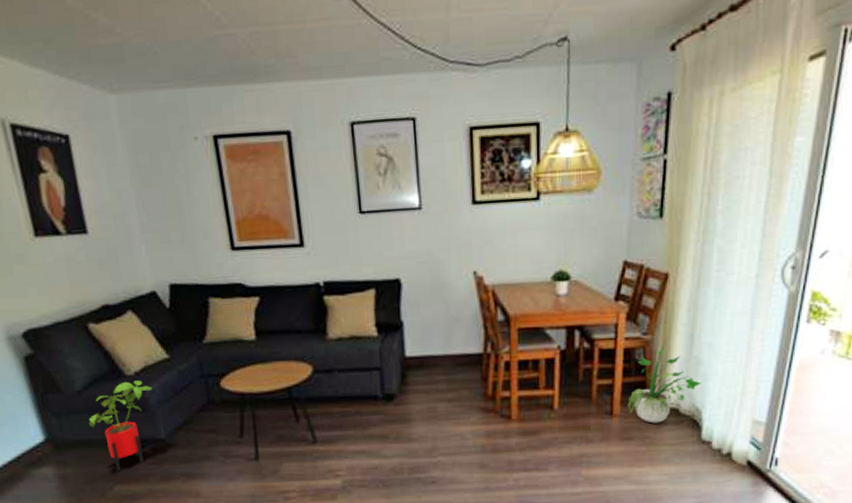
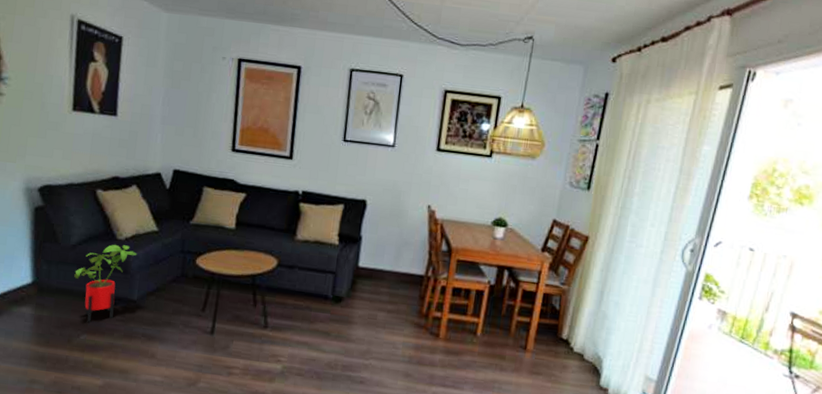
potted plant: present [628,339,701,423] -> none [540,292,605,364]

